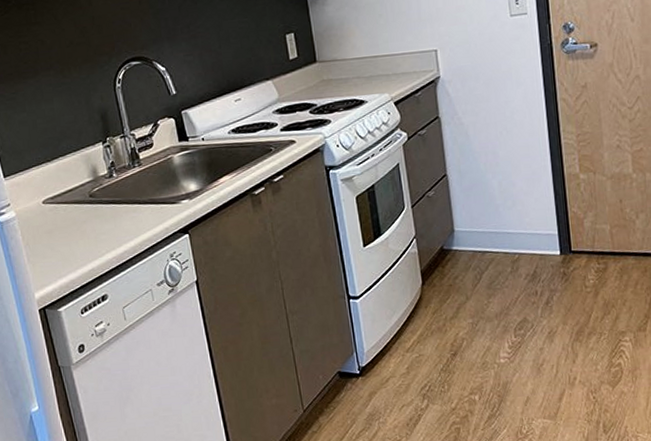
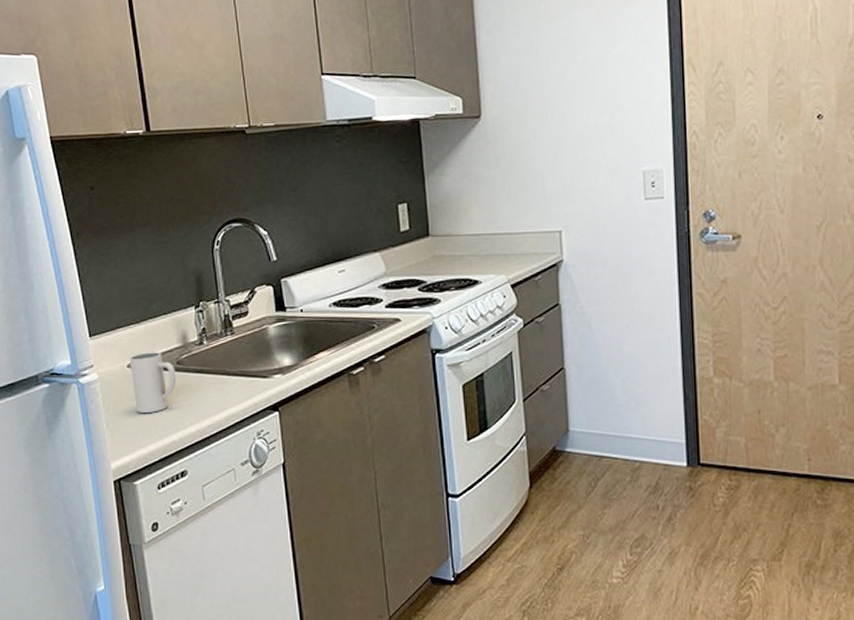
mug: none [44,187,91,245] -> present [129,352,177,413]

